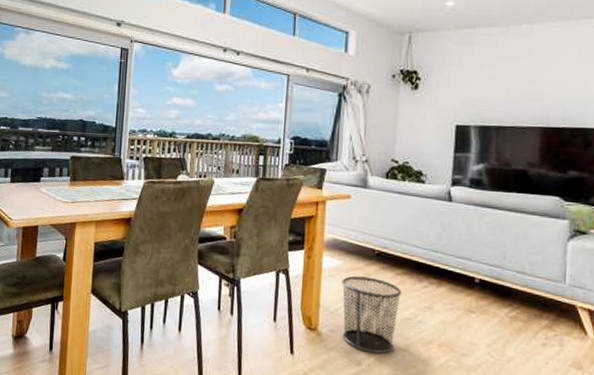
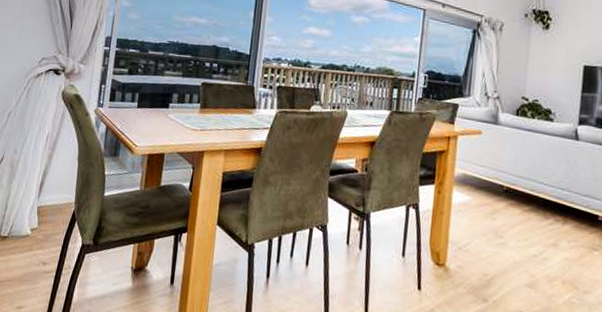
waste bin: present [341,275,403,354] -> none [469,211,529,291]

